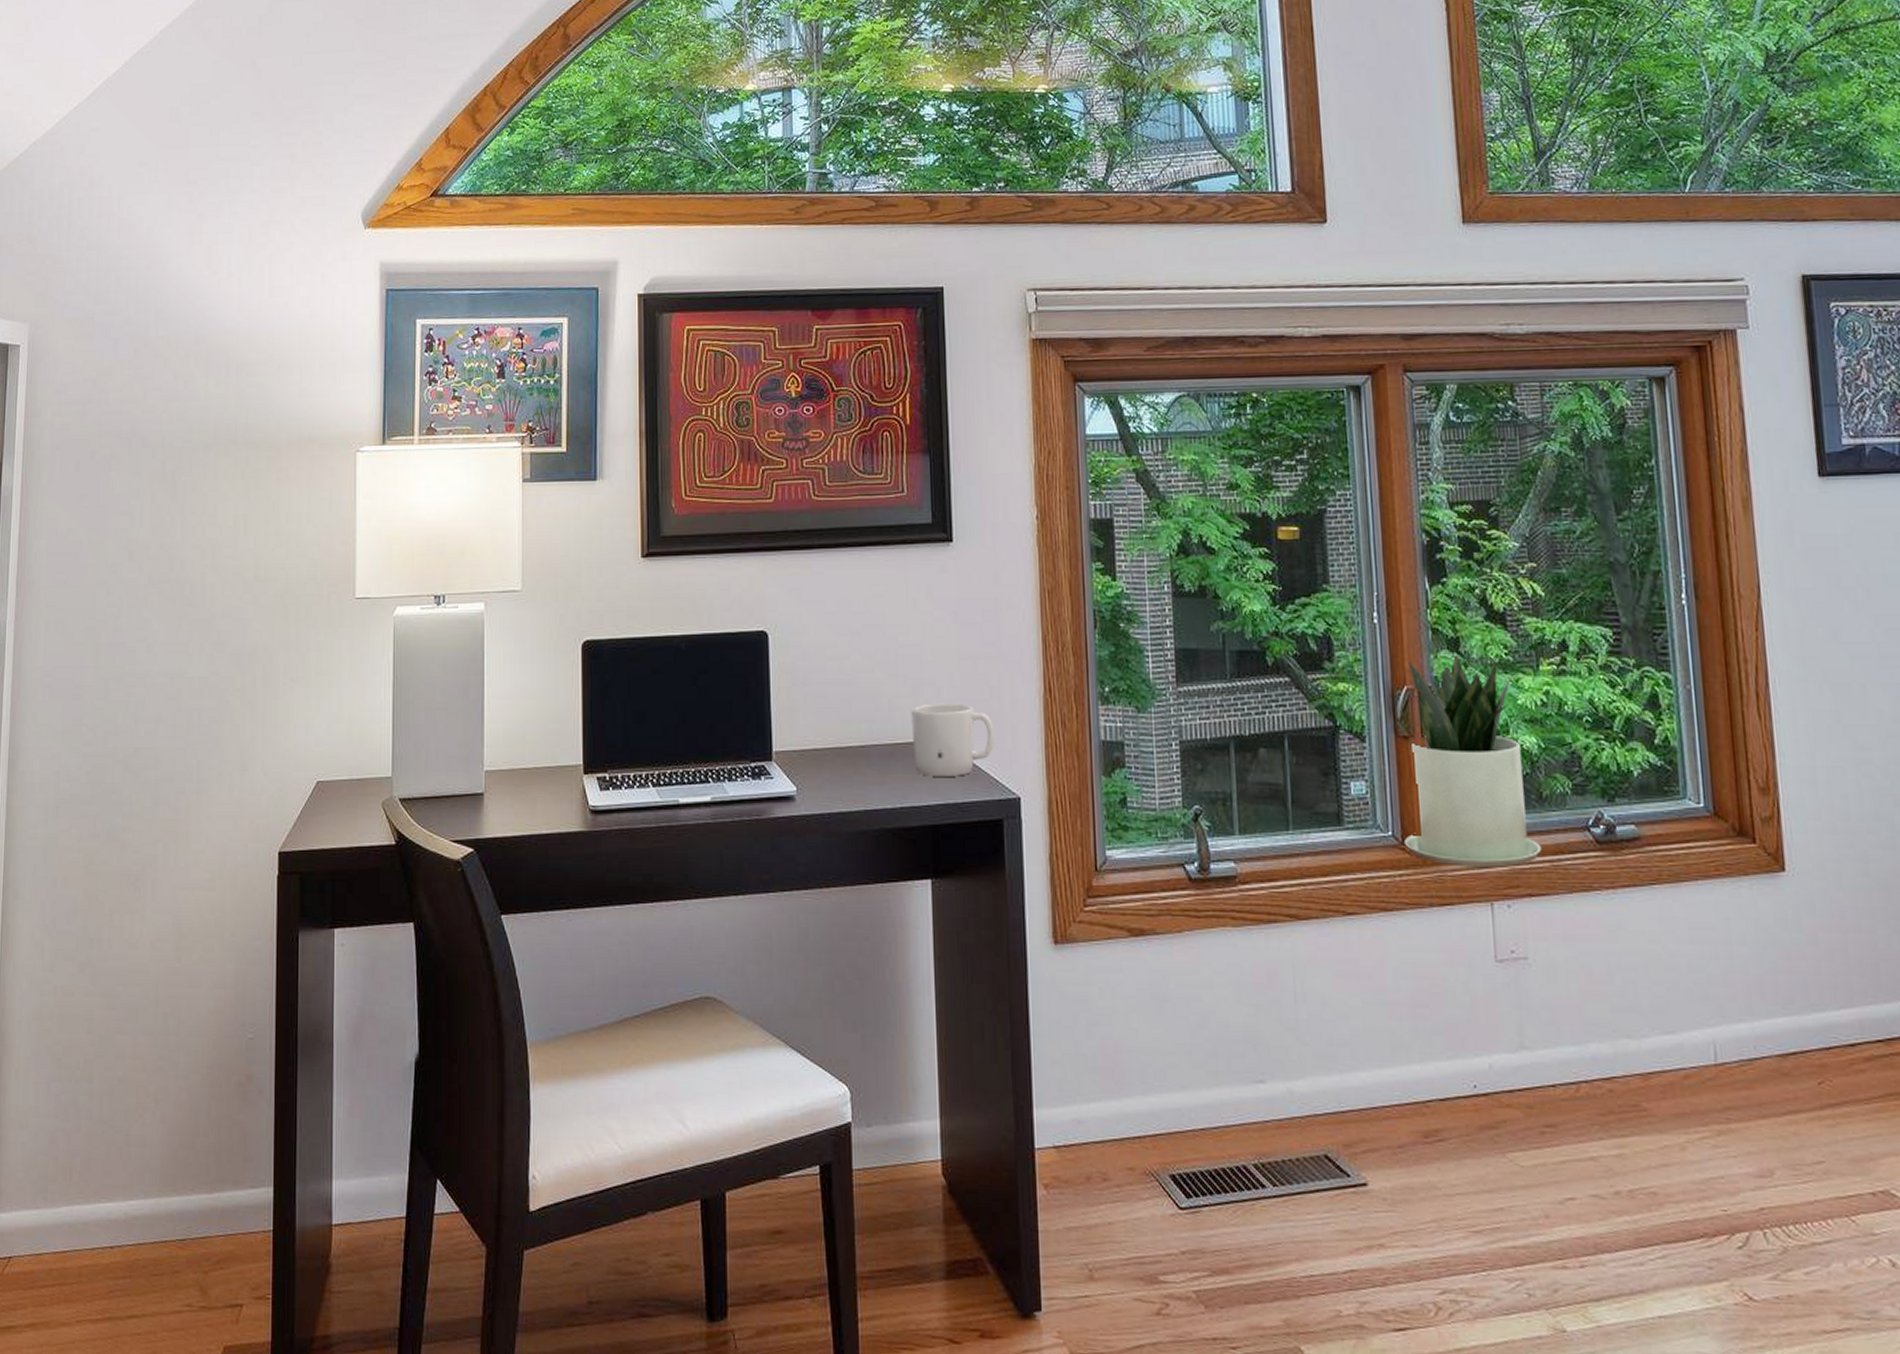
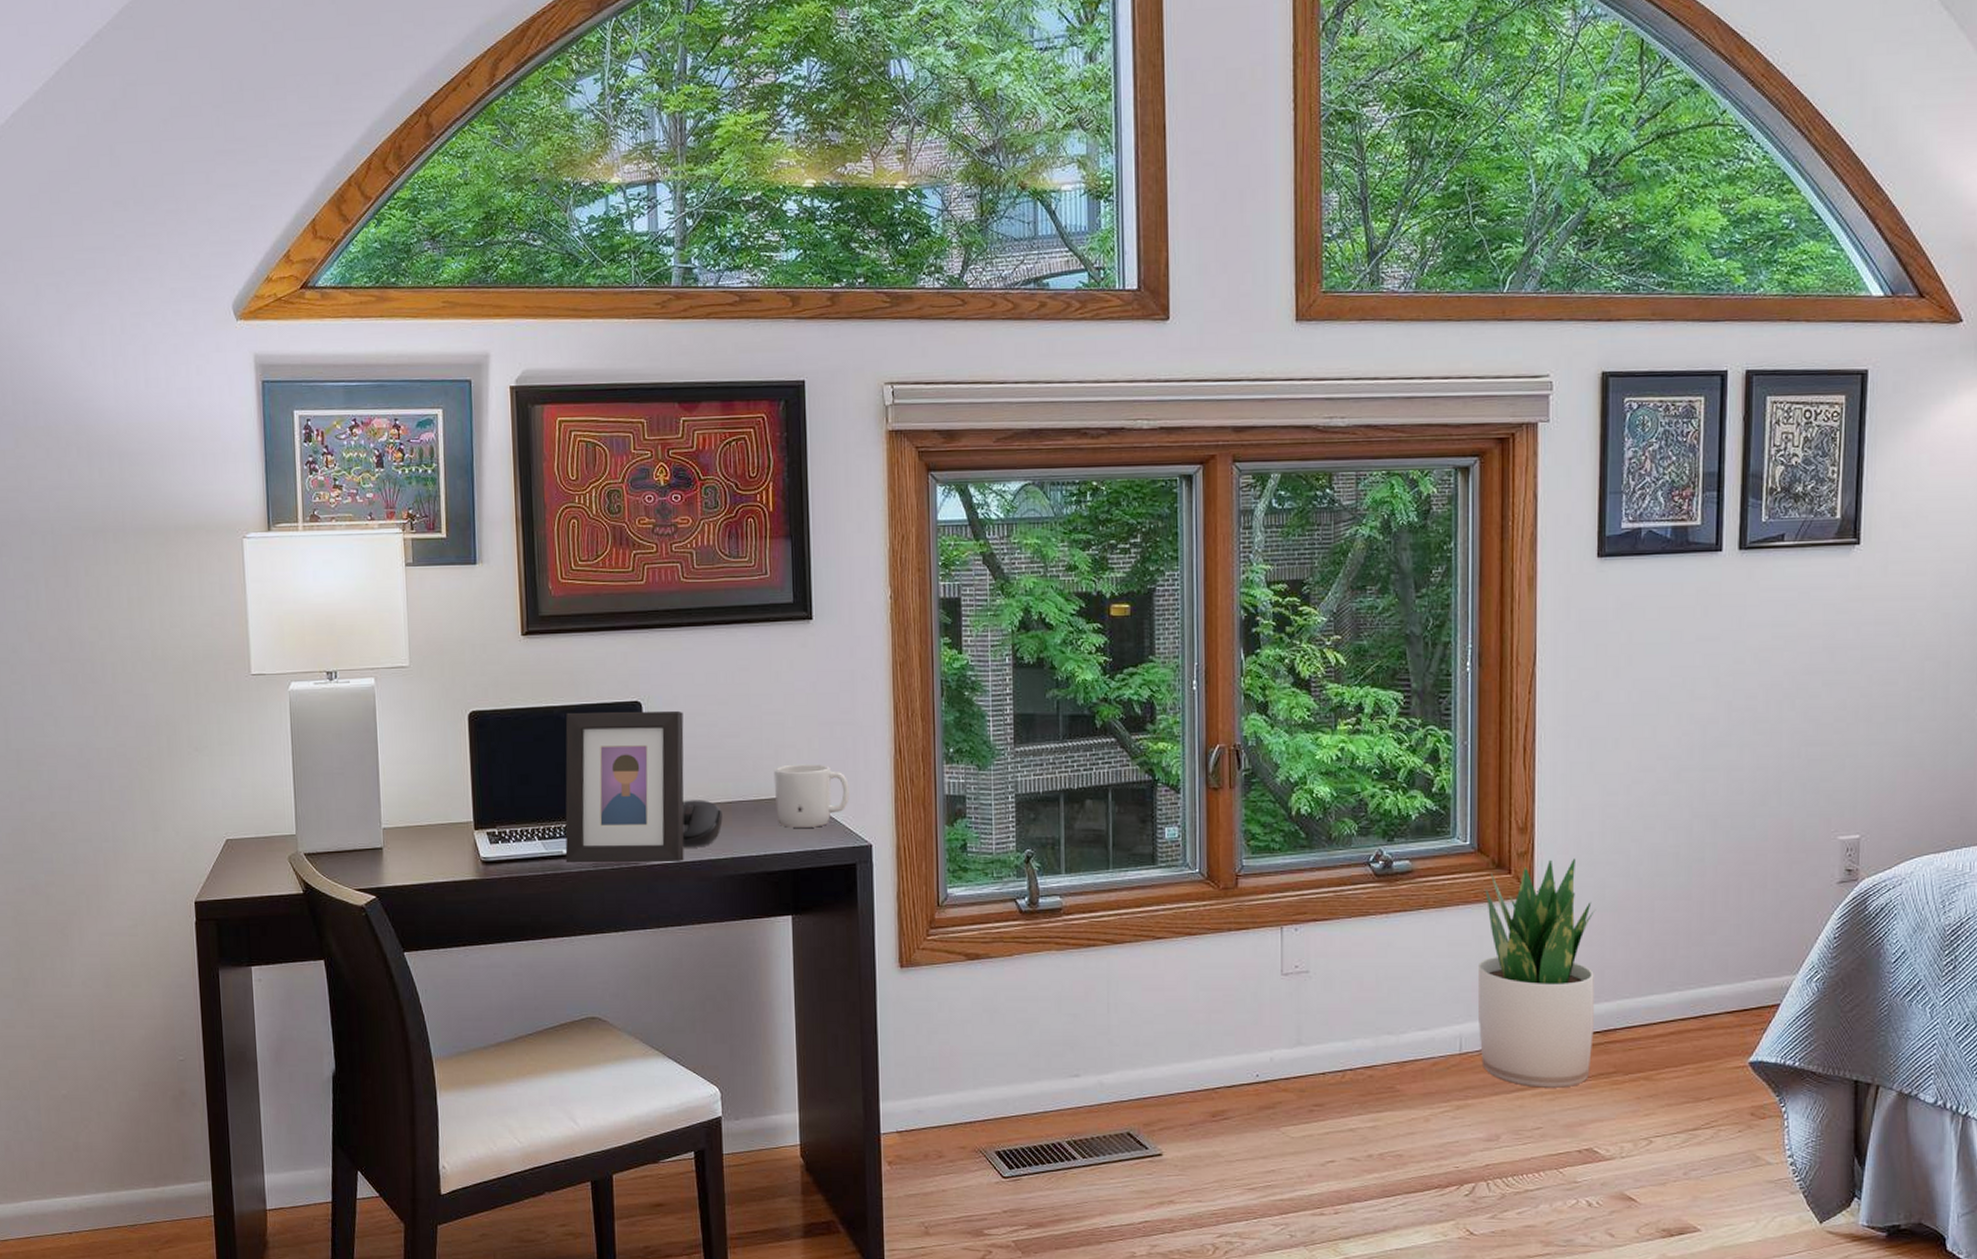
picture frame: none [681,641,813,814] -> present [565,710,684,863]
computer mouse: none [810,743,855,798] -> present [682,800,723,848]
planter: present [1403,656,1542,869] -> none [1208,718,1328,899]
planter: none [1726,824,1876,1111] -> present [1477,858,1596,1088]

